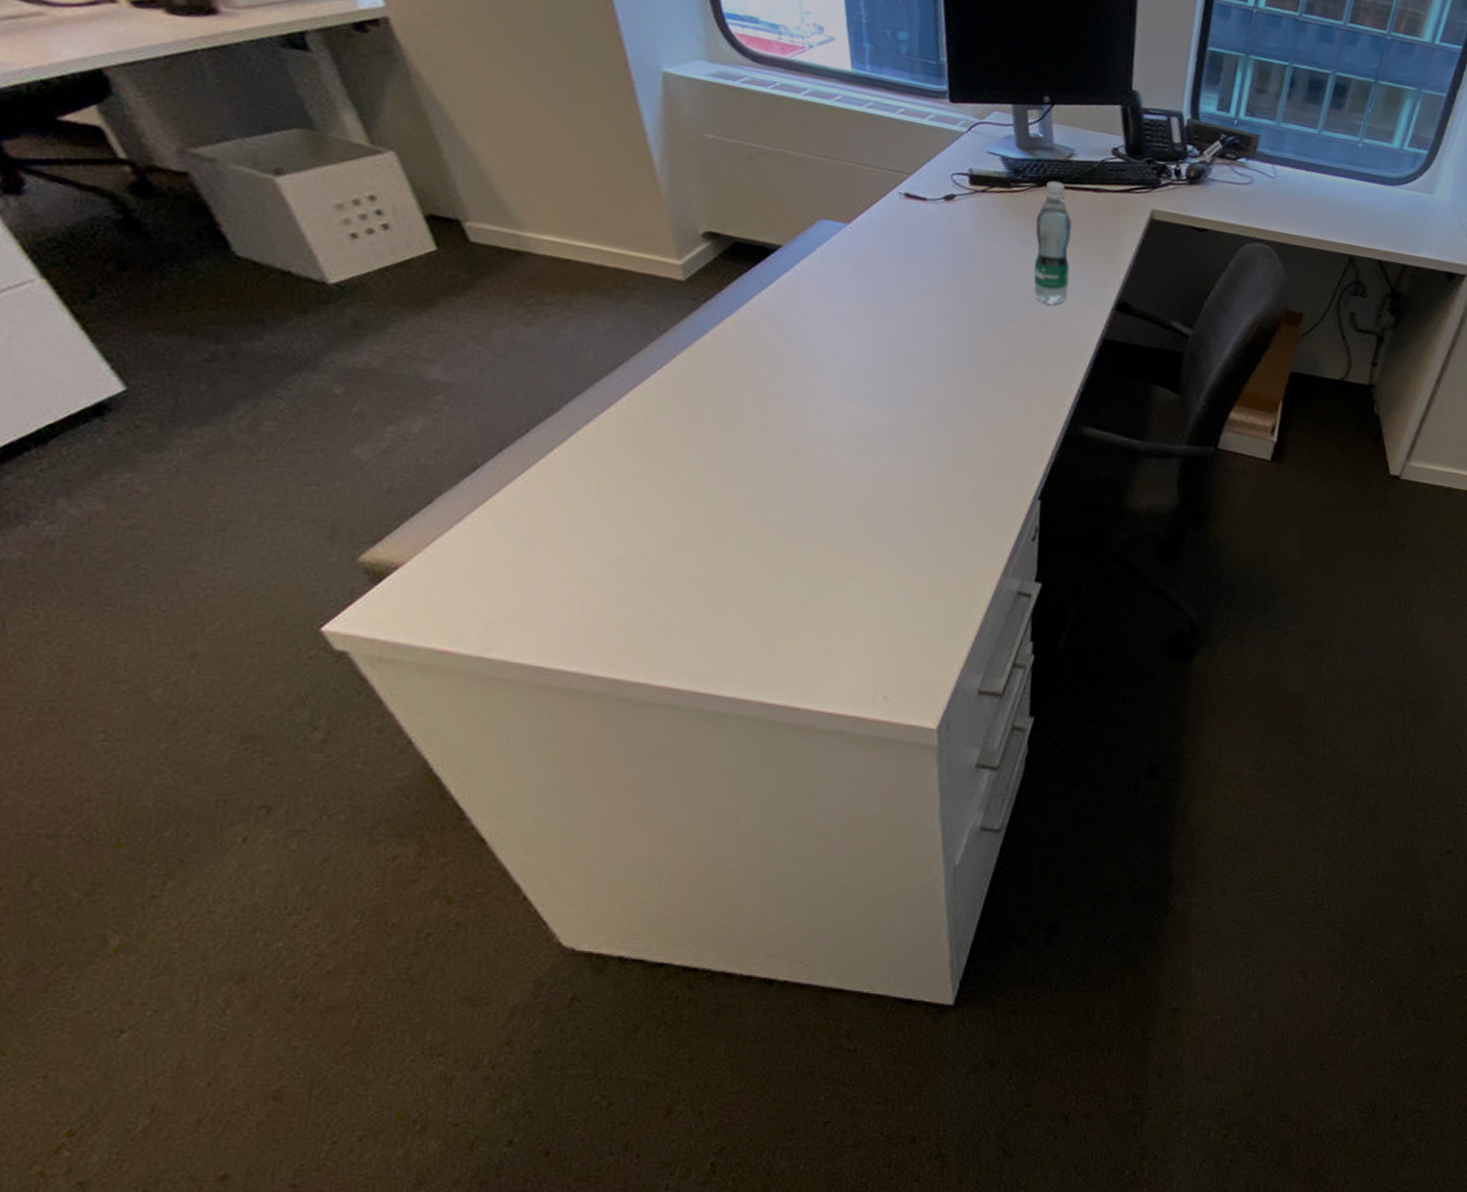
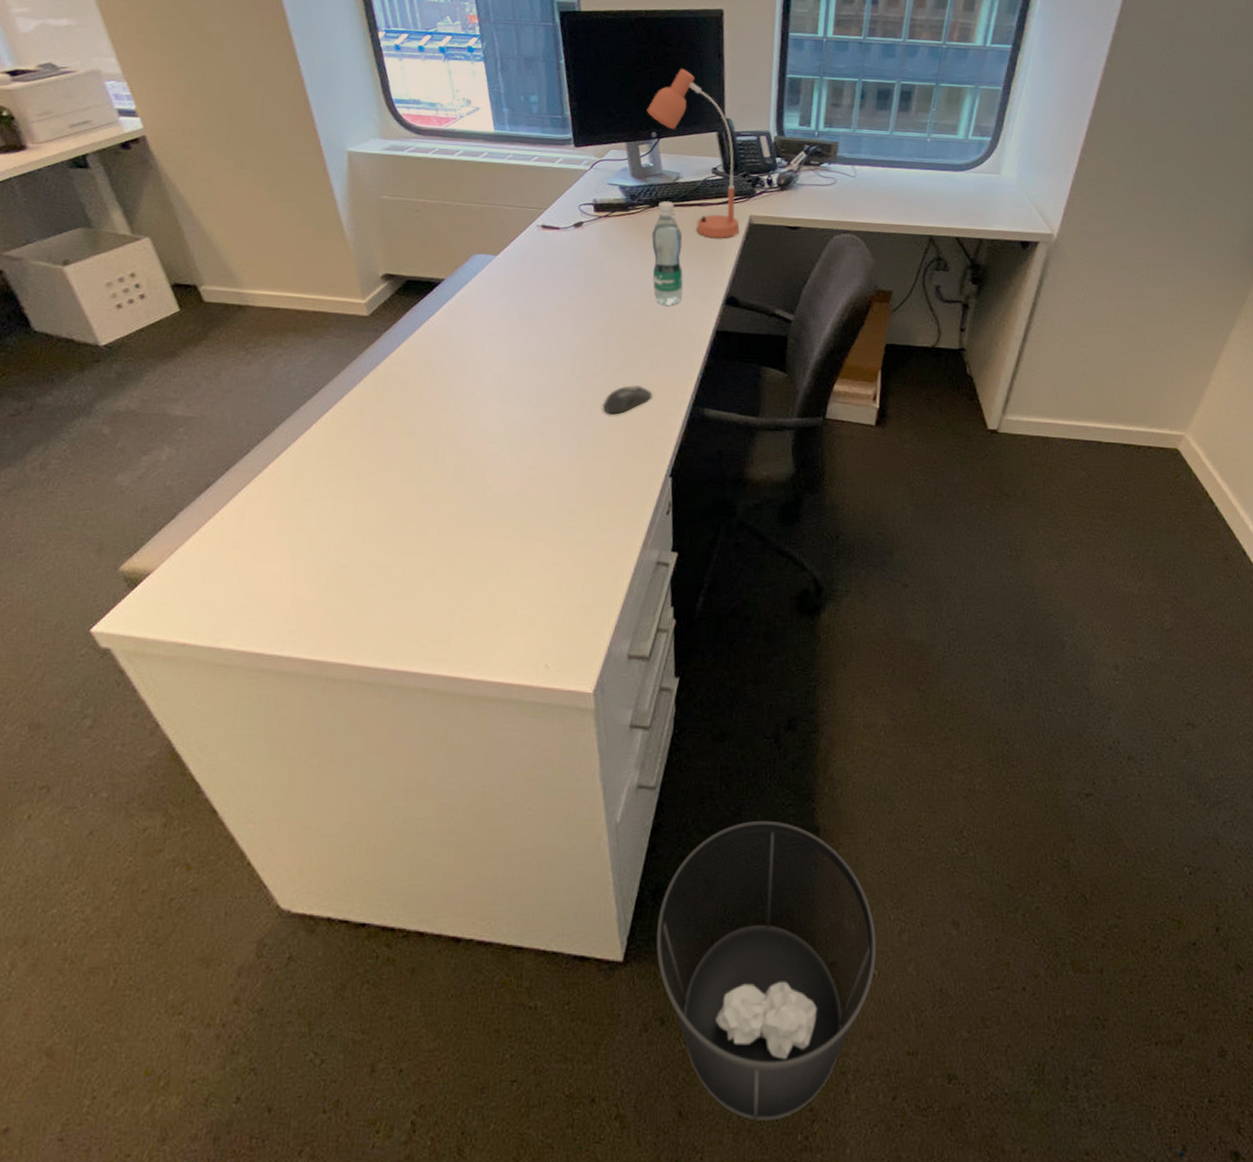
computer mouse: none [965,392,1025,425] -> present [602,385,653,415]
waste bin: none [990,867,1222,1158] -> present [656,820,876,1121]
desk lamp: none [1040,22,1139,233] -> present [647,68,740,238]

